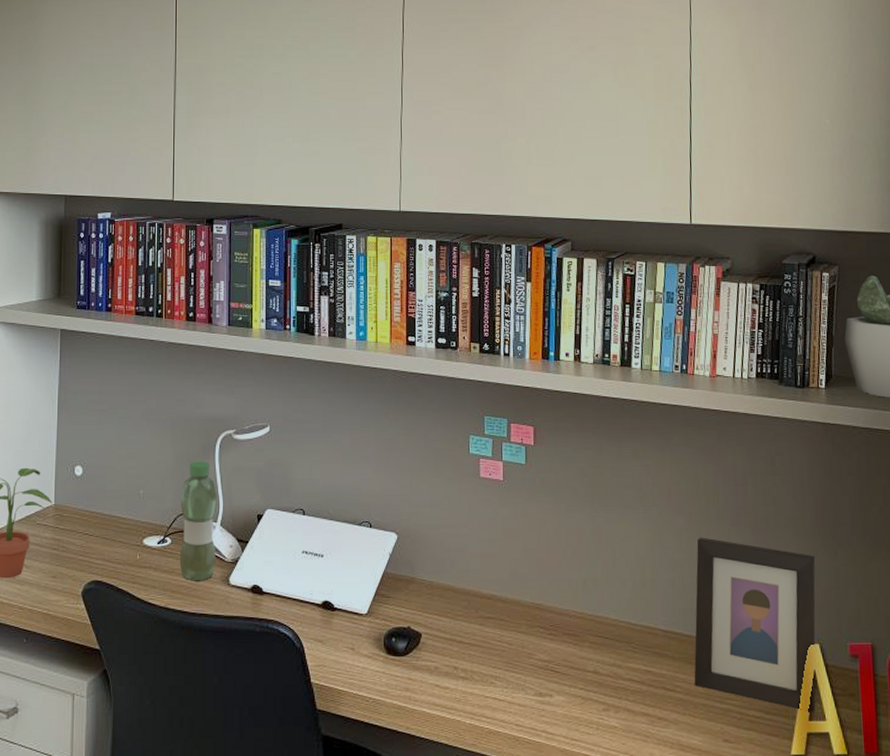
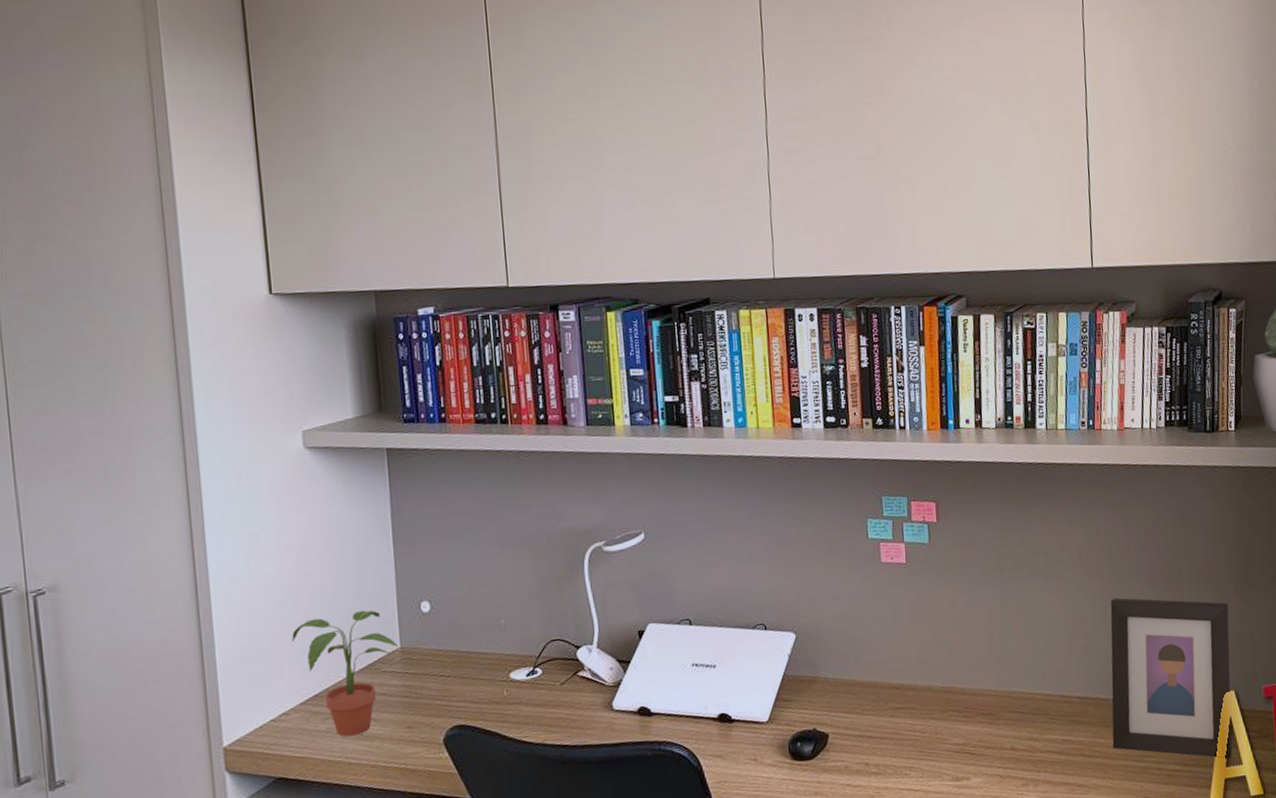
water bottle: present [179,461,217,583] -> none [548,580,595,713]

